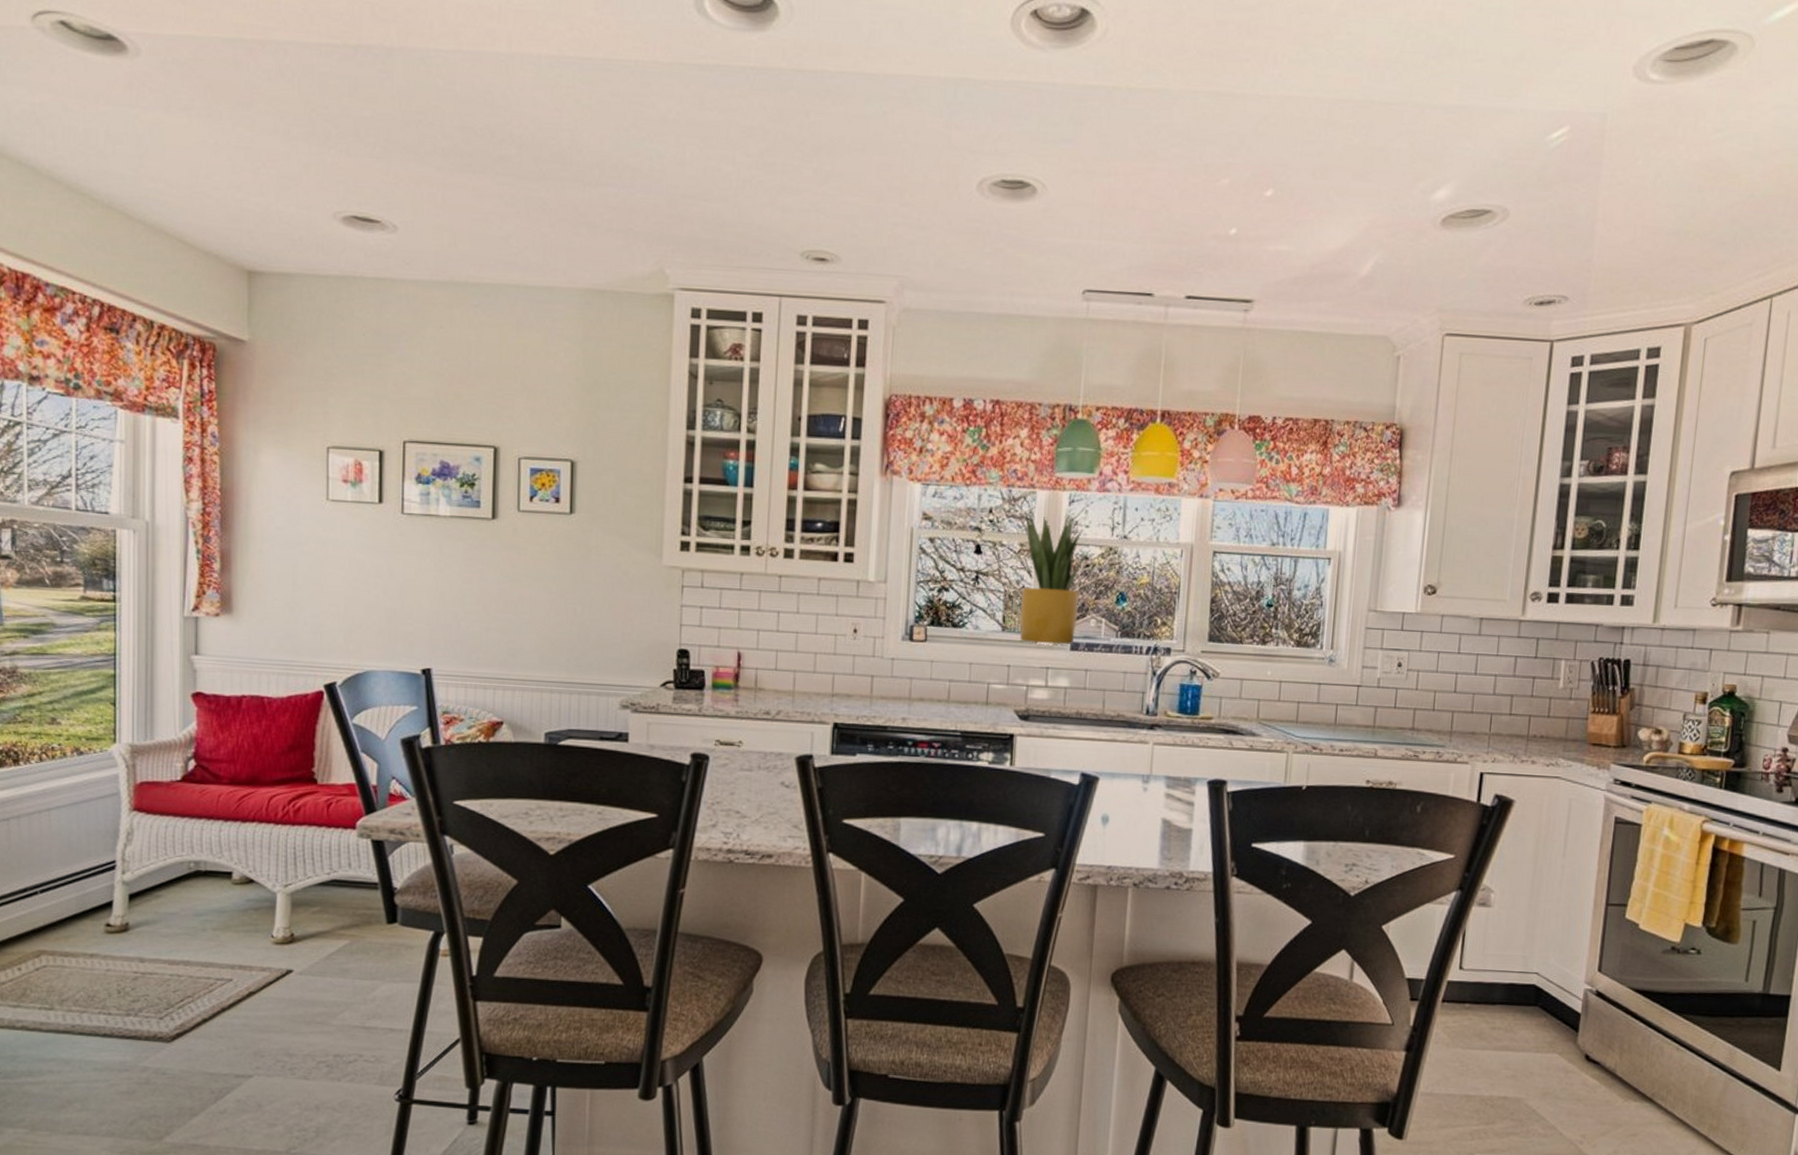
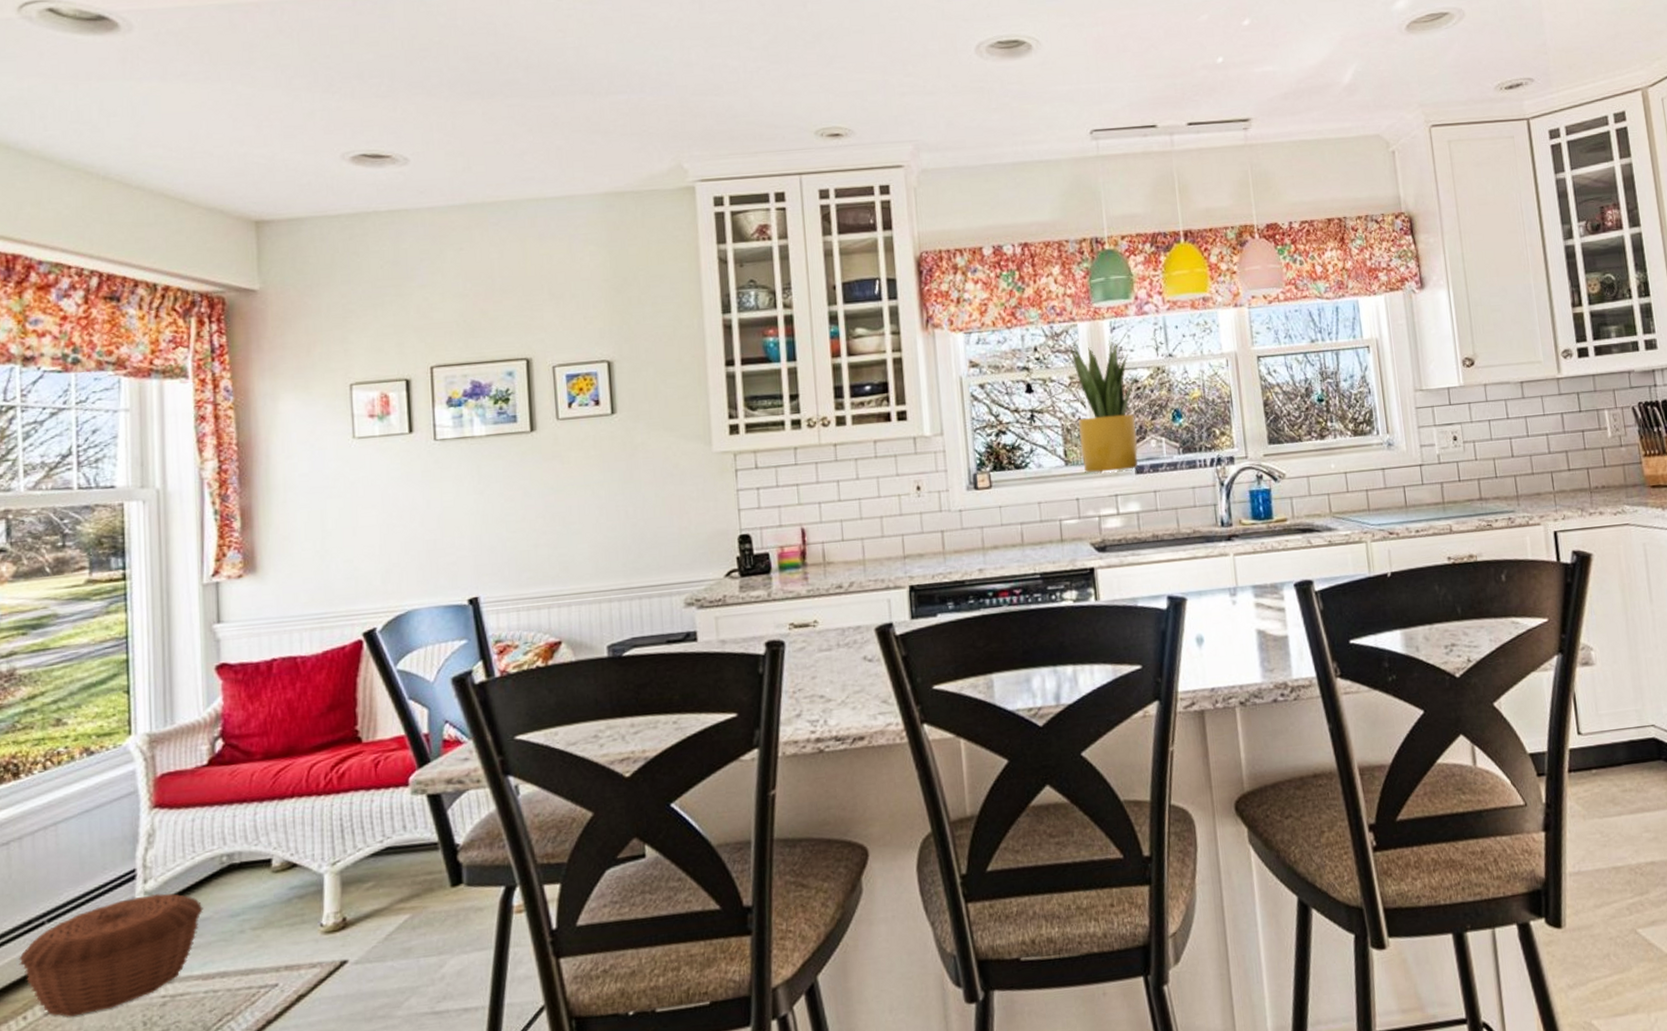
woven basket: none [15,885,172,975] -> present [19,893,203,1017]

